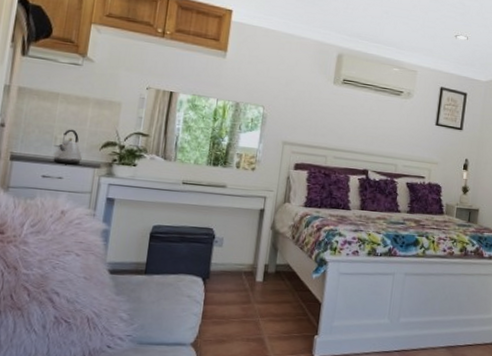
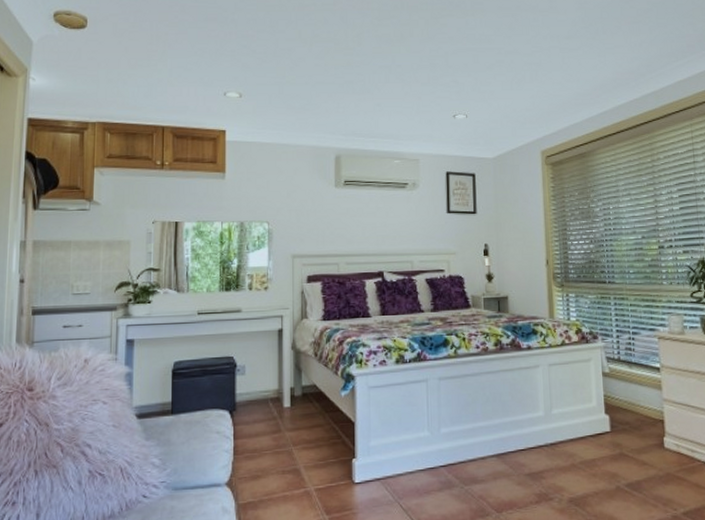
kettle: present [52,129,82,166] -> none [70,275,98,313]

